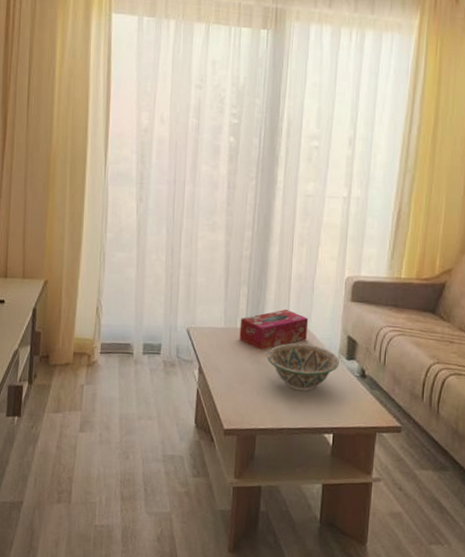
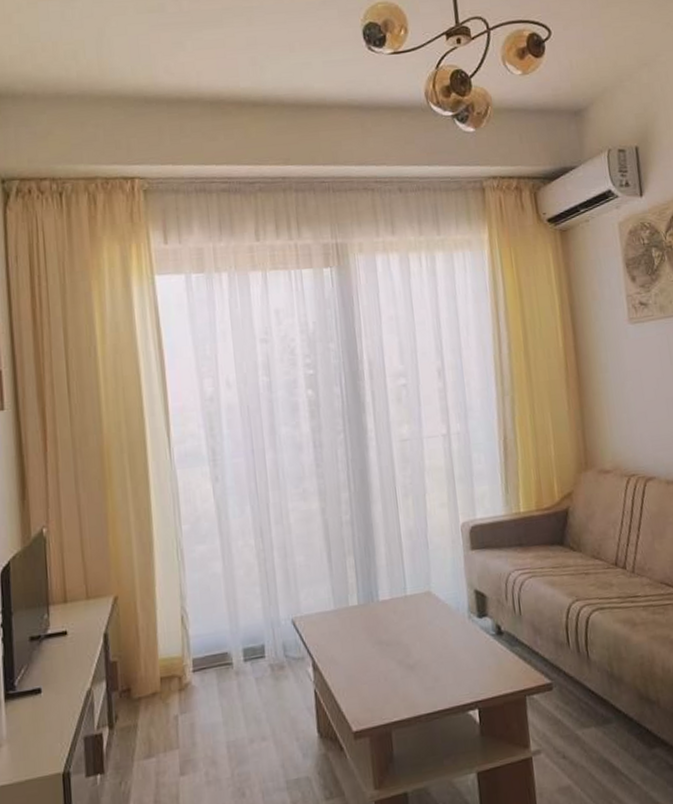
tissue box: present [239,309,309,350] -> none [351,573,430,628]
decorative bowl: present [267,343,339,391] -> none [388,608,471,667]

